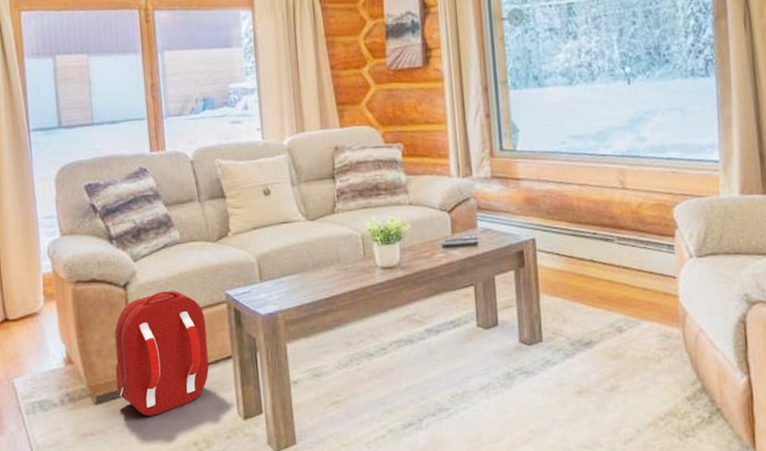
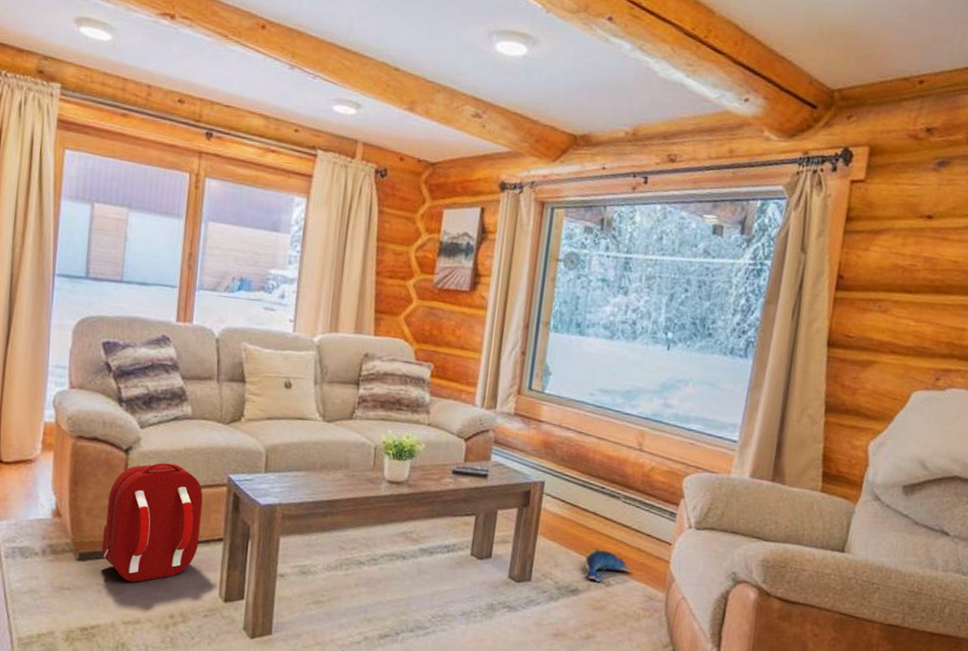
plush toy: none [592,296,640,330] -> present [584,549,630,582]

